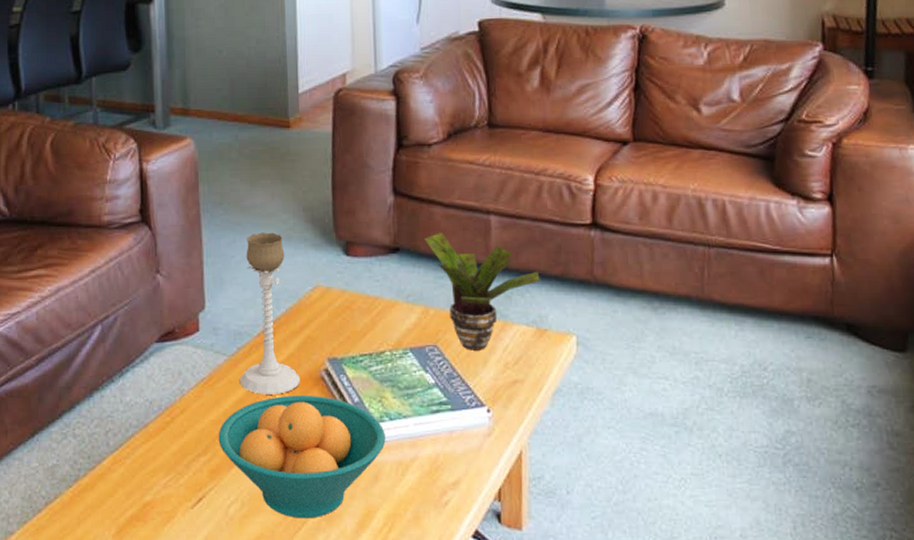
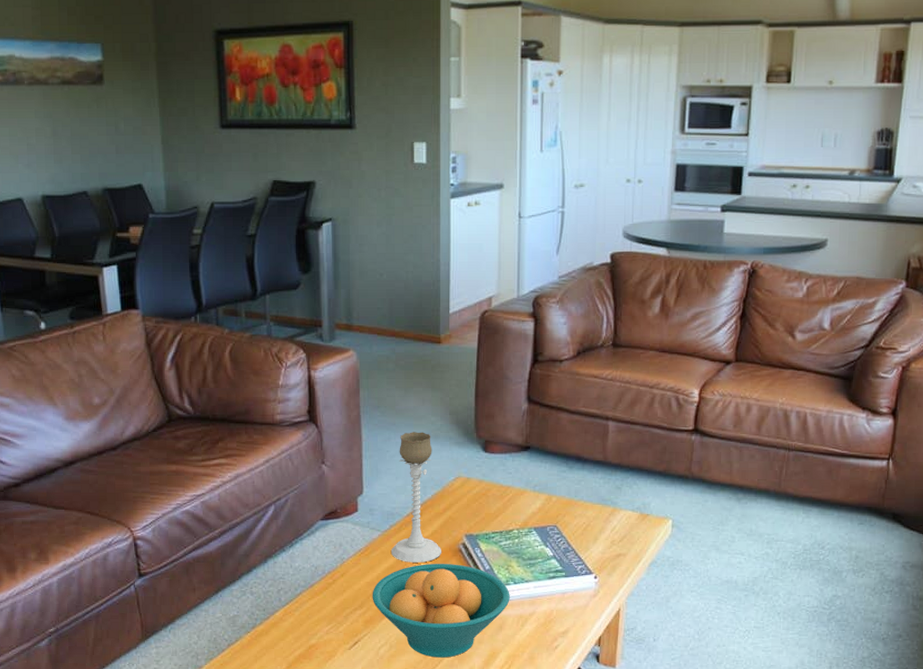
potted plant: present [424,233,540,350] -> none [552,435,647,530]

